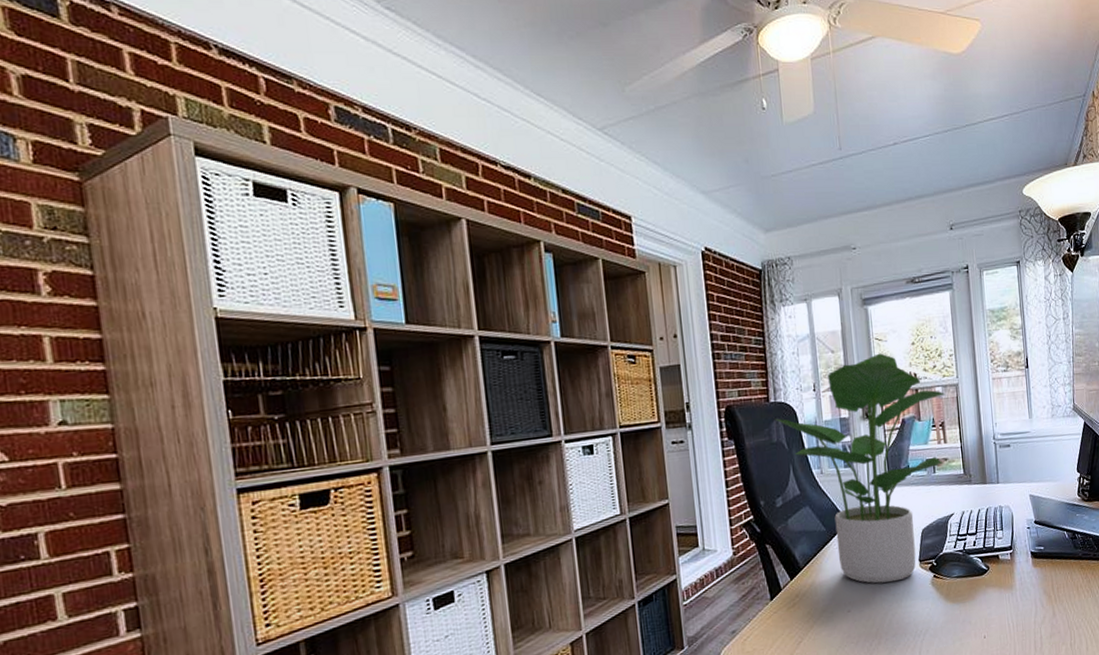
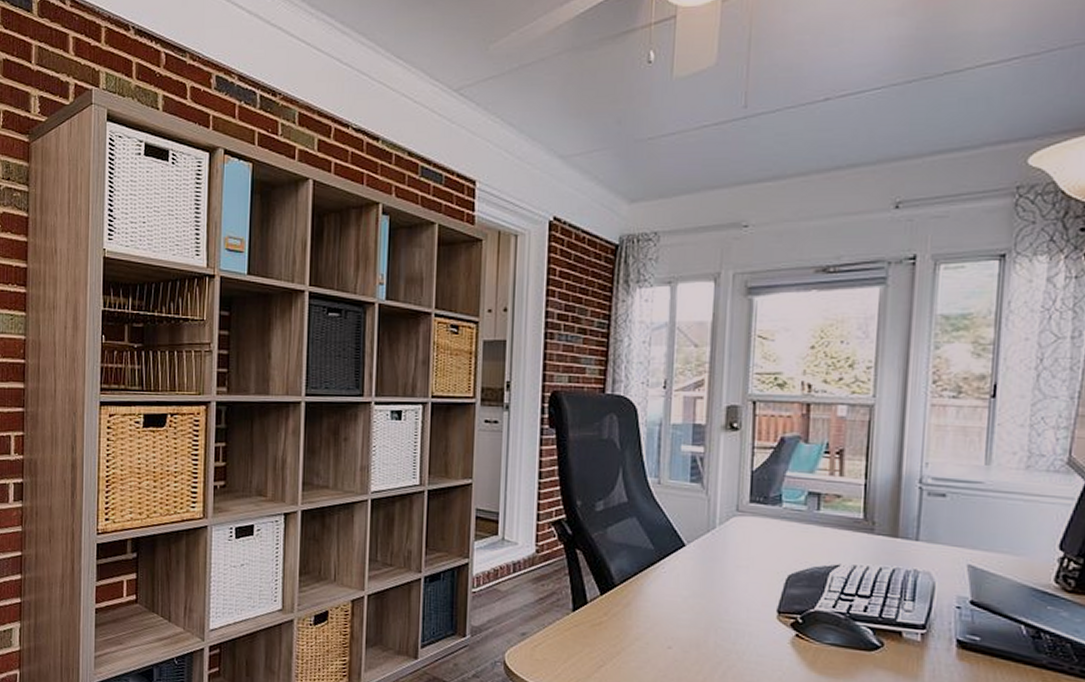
potted plant: present [775,353,945,584] -> none [609,354,851,629]

